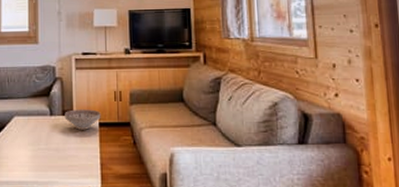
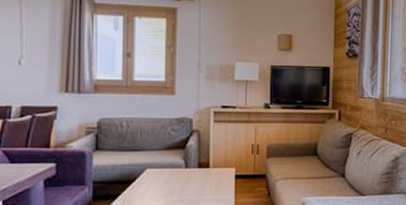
decorative bowl: present [64,109,101,130] -> none [200,162,238,182]

